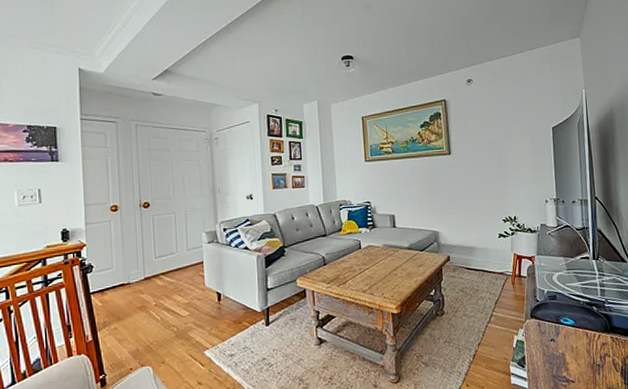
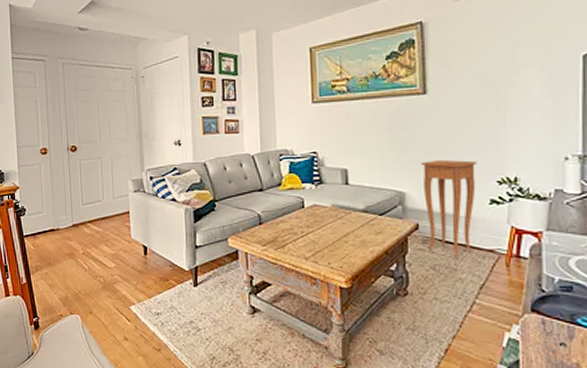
side table: none [450,204,489,281] -> present [422,159,477,258]

